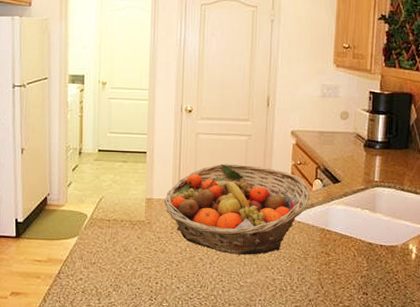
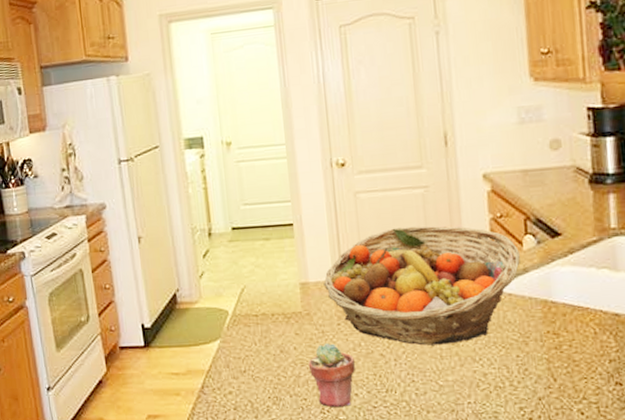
potted succulent: none [144,246,180,297] -> present [308,342,355,408]

